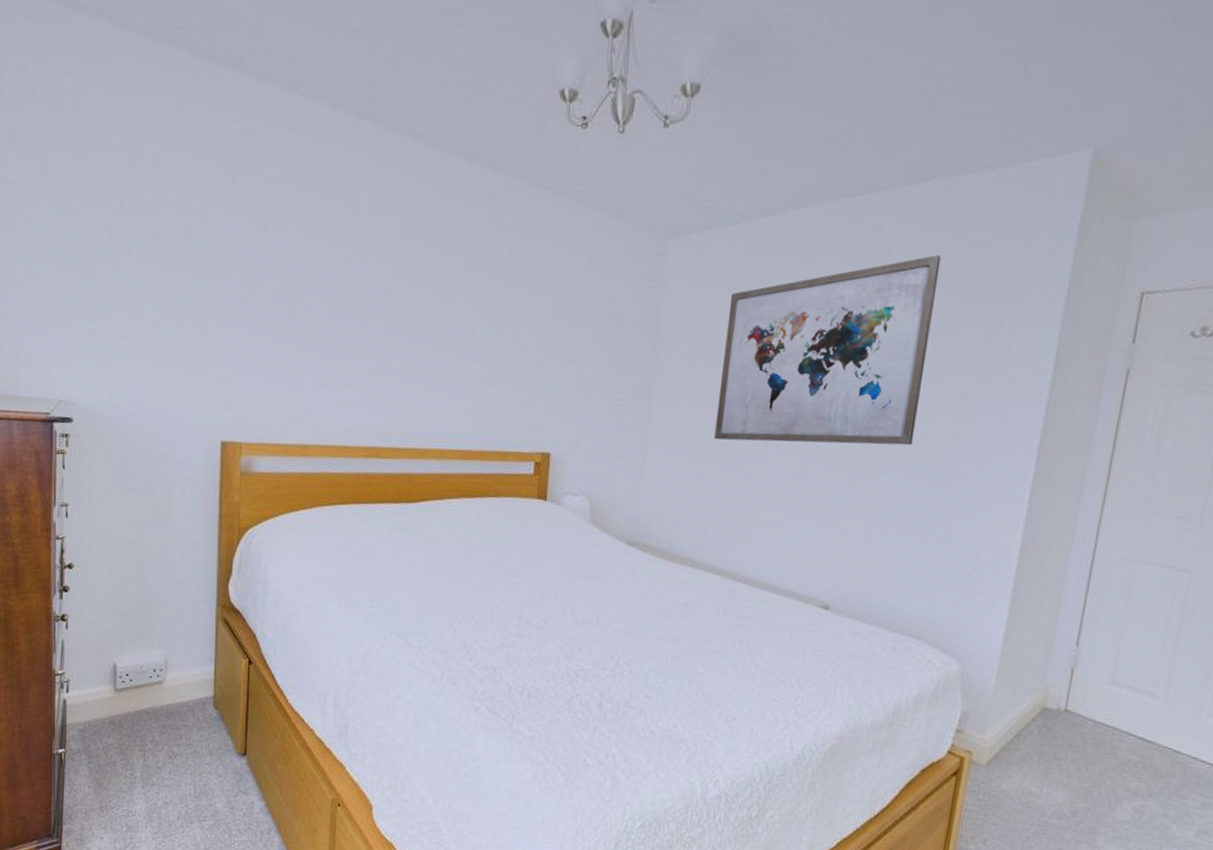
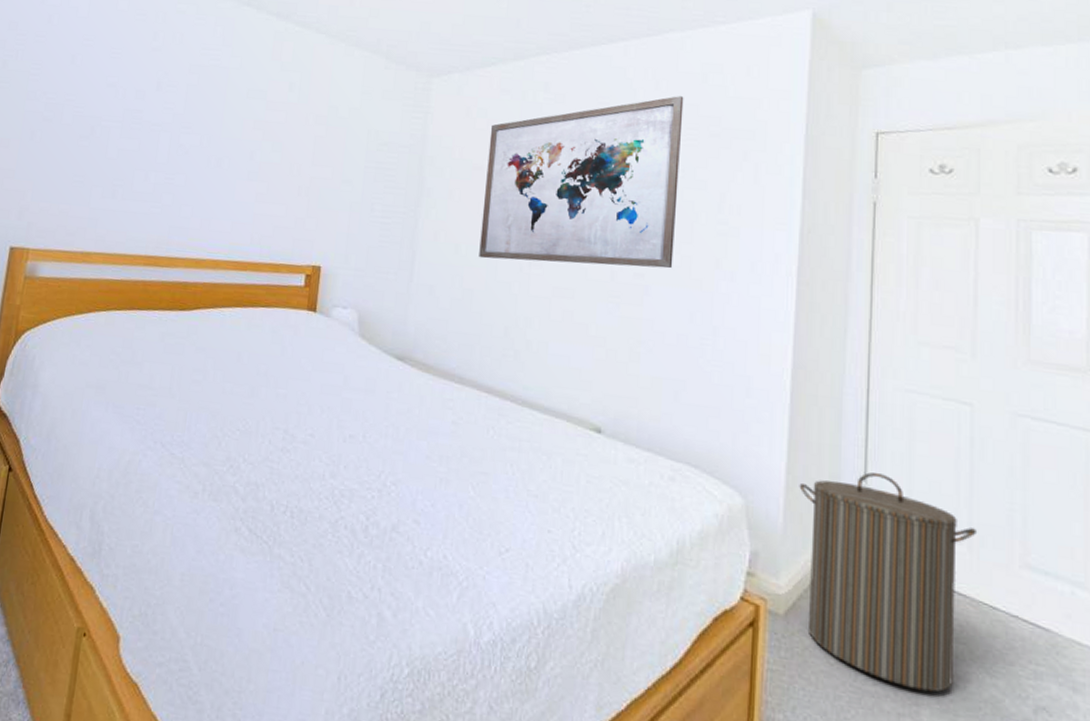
laundry hamper: none [1005,638,1175,823] -> present [799,472,978,693]

